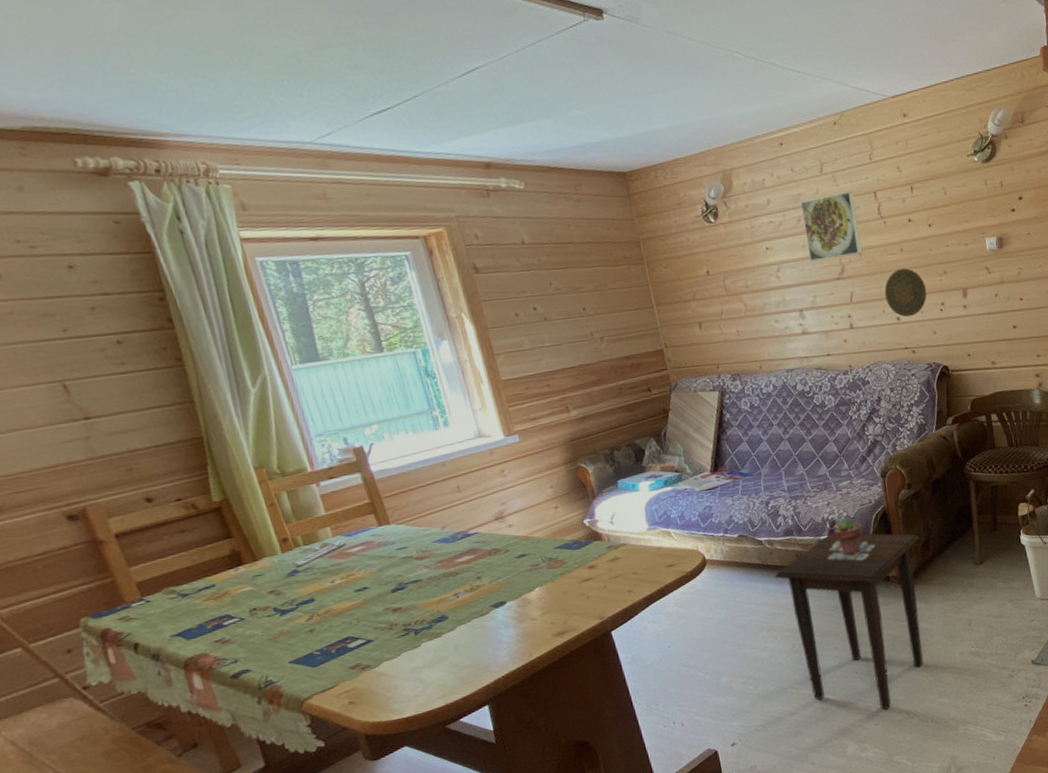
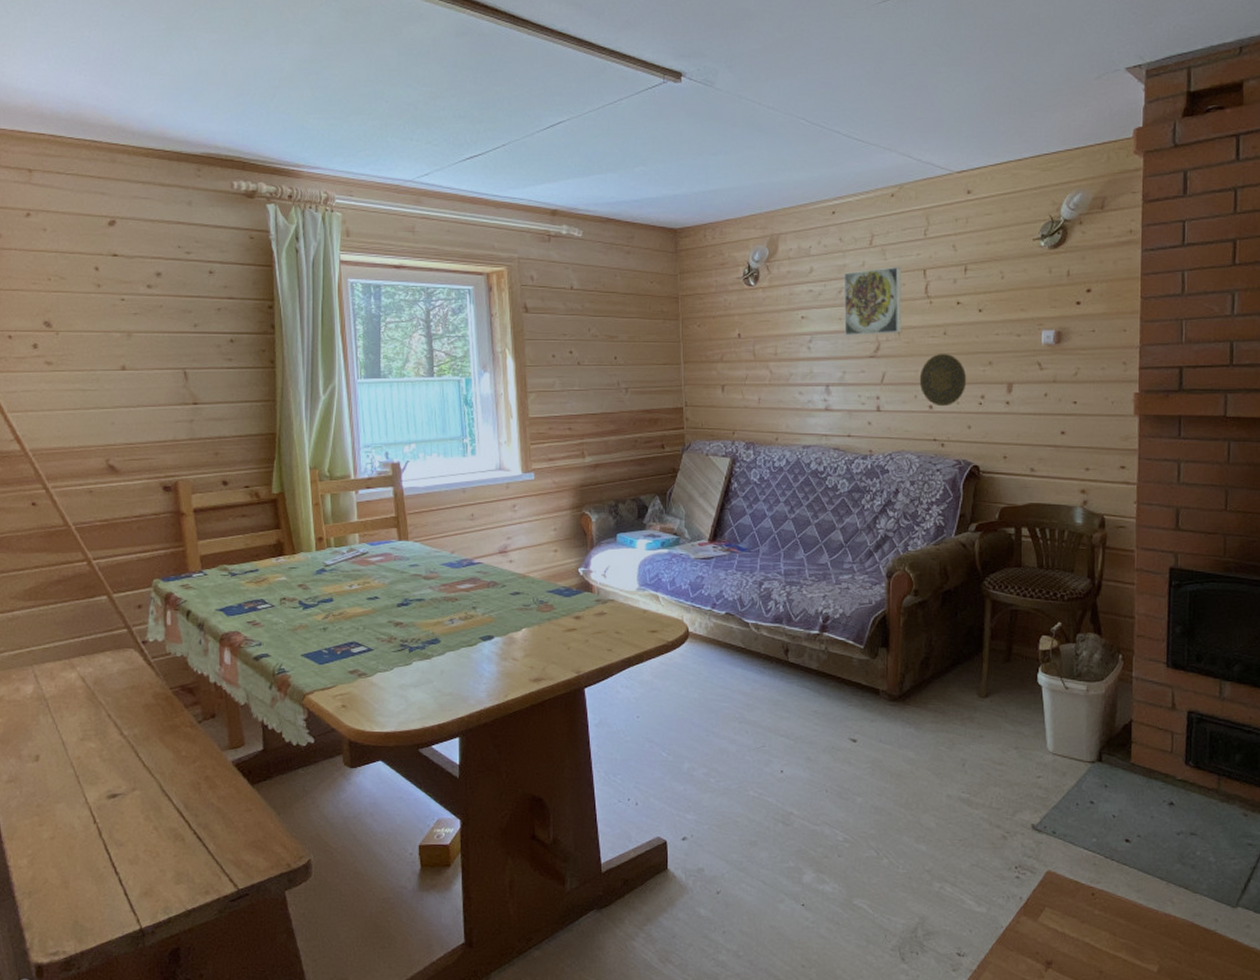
side table: present [774,532,924,710] -> none [755,629,920,841]
potted succulent: present [834,517,863,555] -> none [826,614,857,657]

